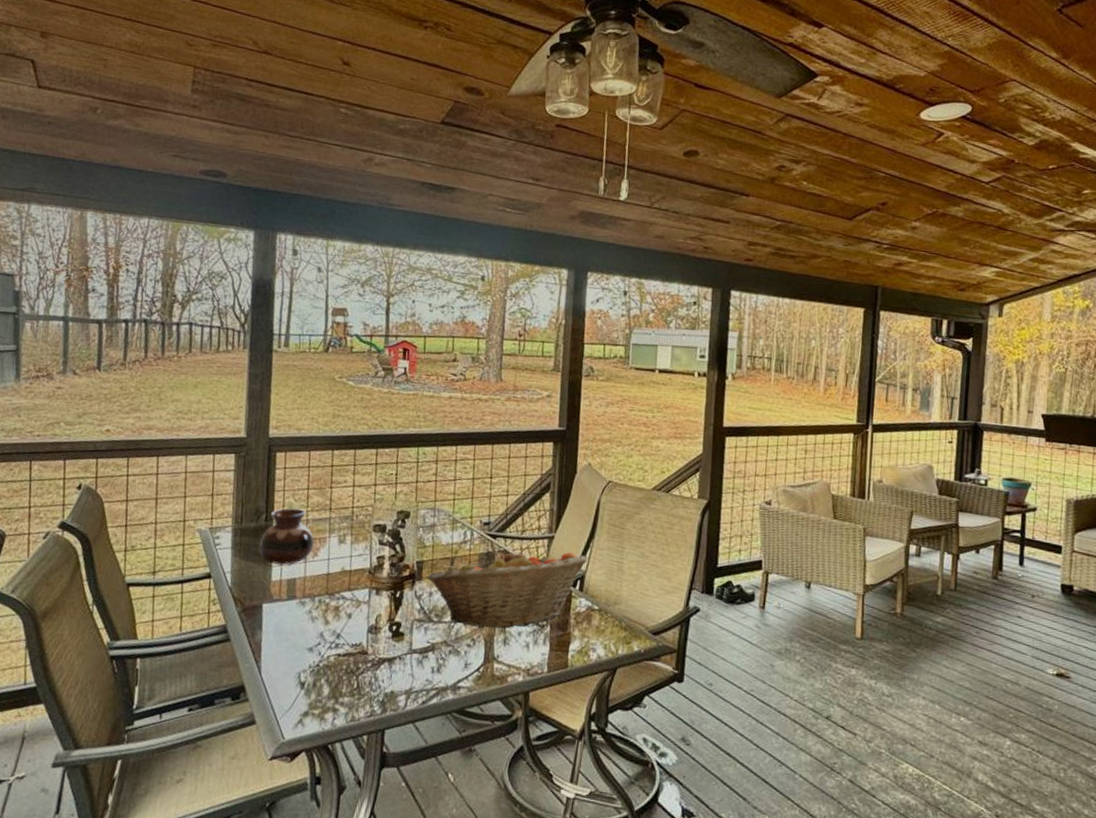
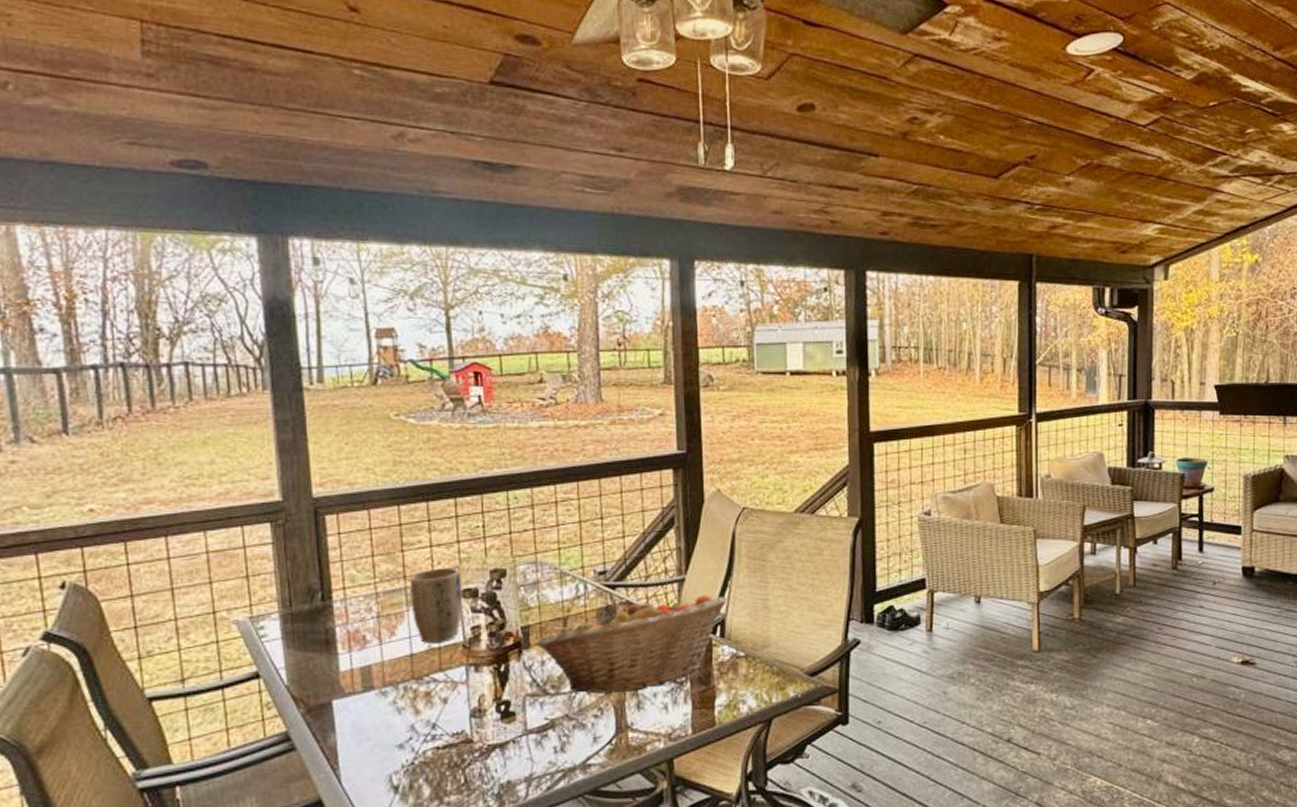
vase: present [258,508,314,565] -> none [317,581,389,651]
plant pot: none [332,504,374,567] -> present [411,568,463,644]

